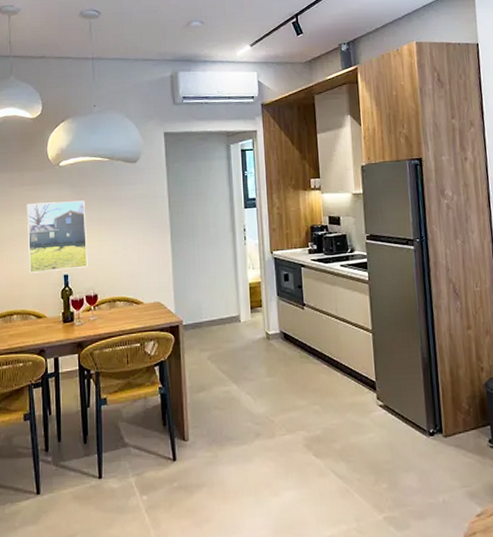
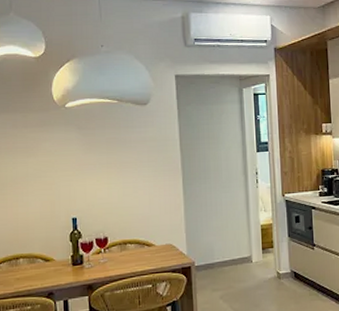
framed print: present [26,200,88,273] -> none [31,143,97,217]

